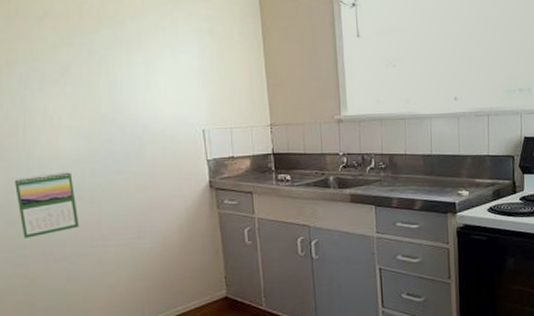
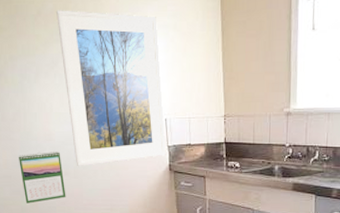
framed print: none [68,11,205,189] -> present [56,10,166,167]

